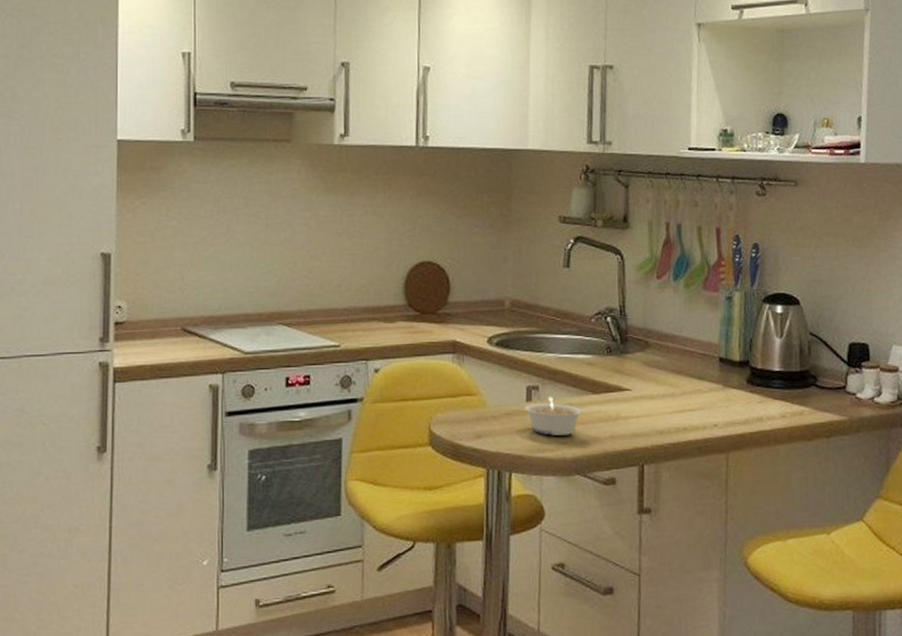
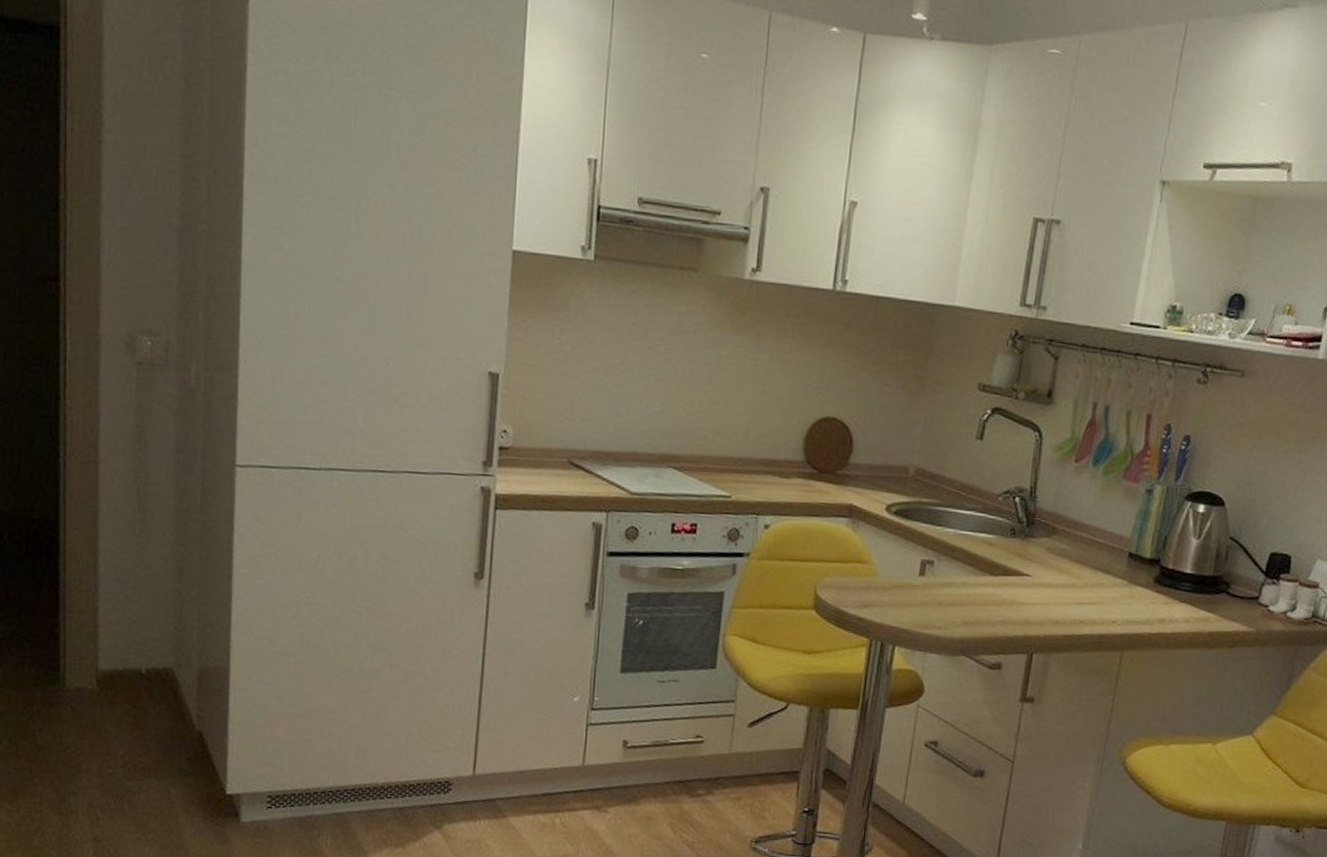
legume: present [524,397,583,436] -> none [916,573,978,615]

